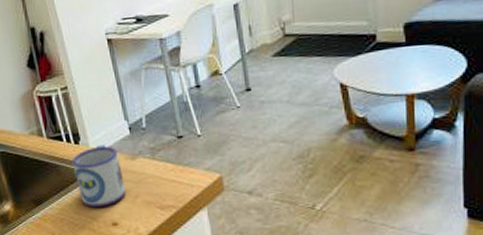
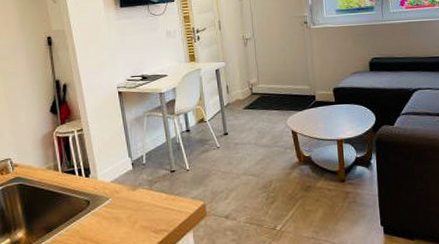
mug: present [72,144,127,208] -> none [82,177,127,233]

